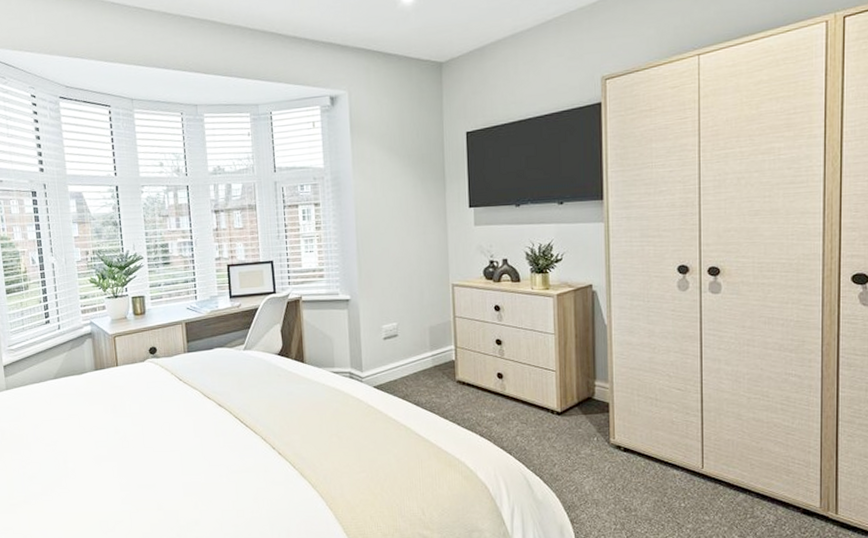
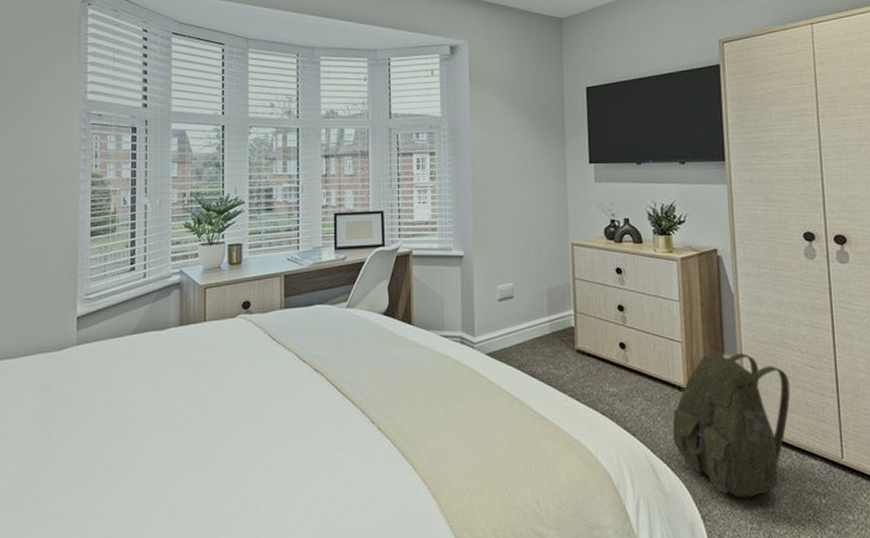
backpack: none [545,379,657,504] -> present [672,353,791,498]

